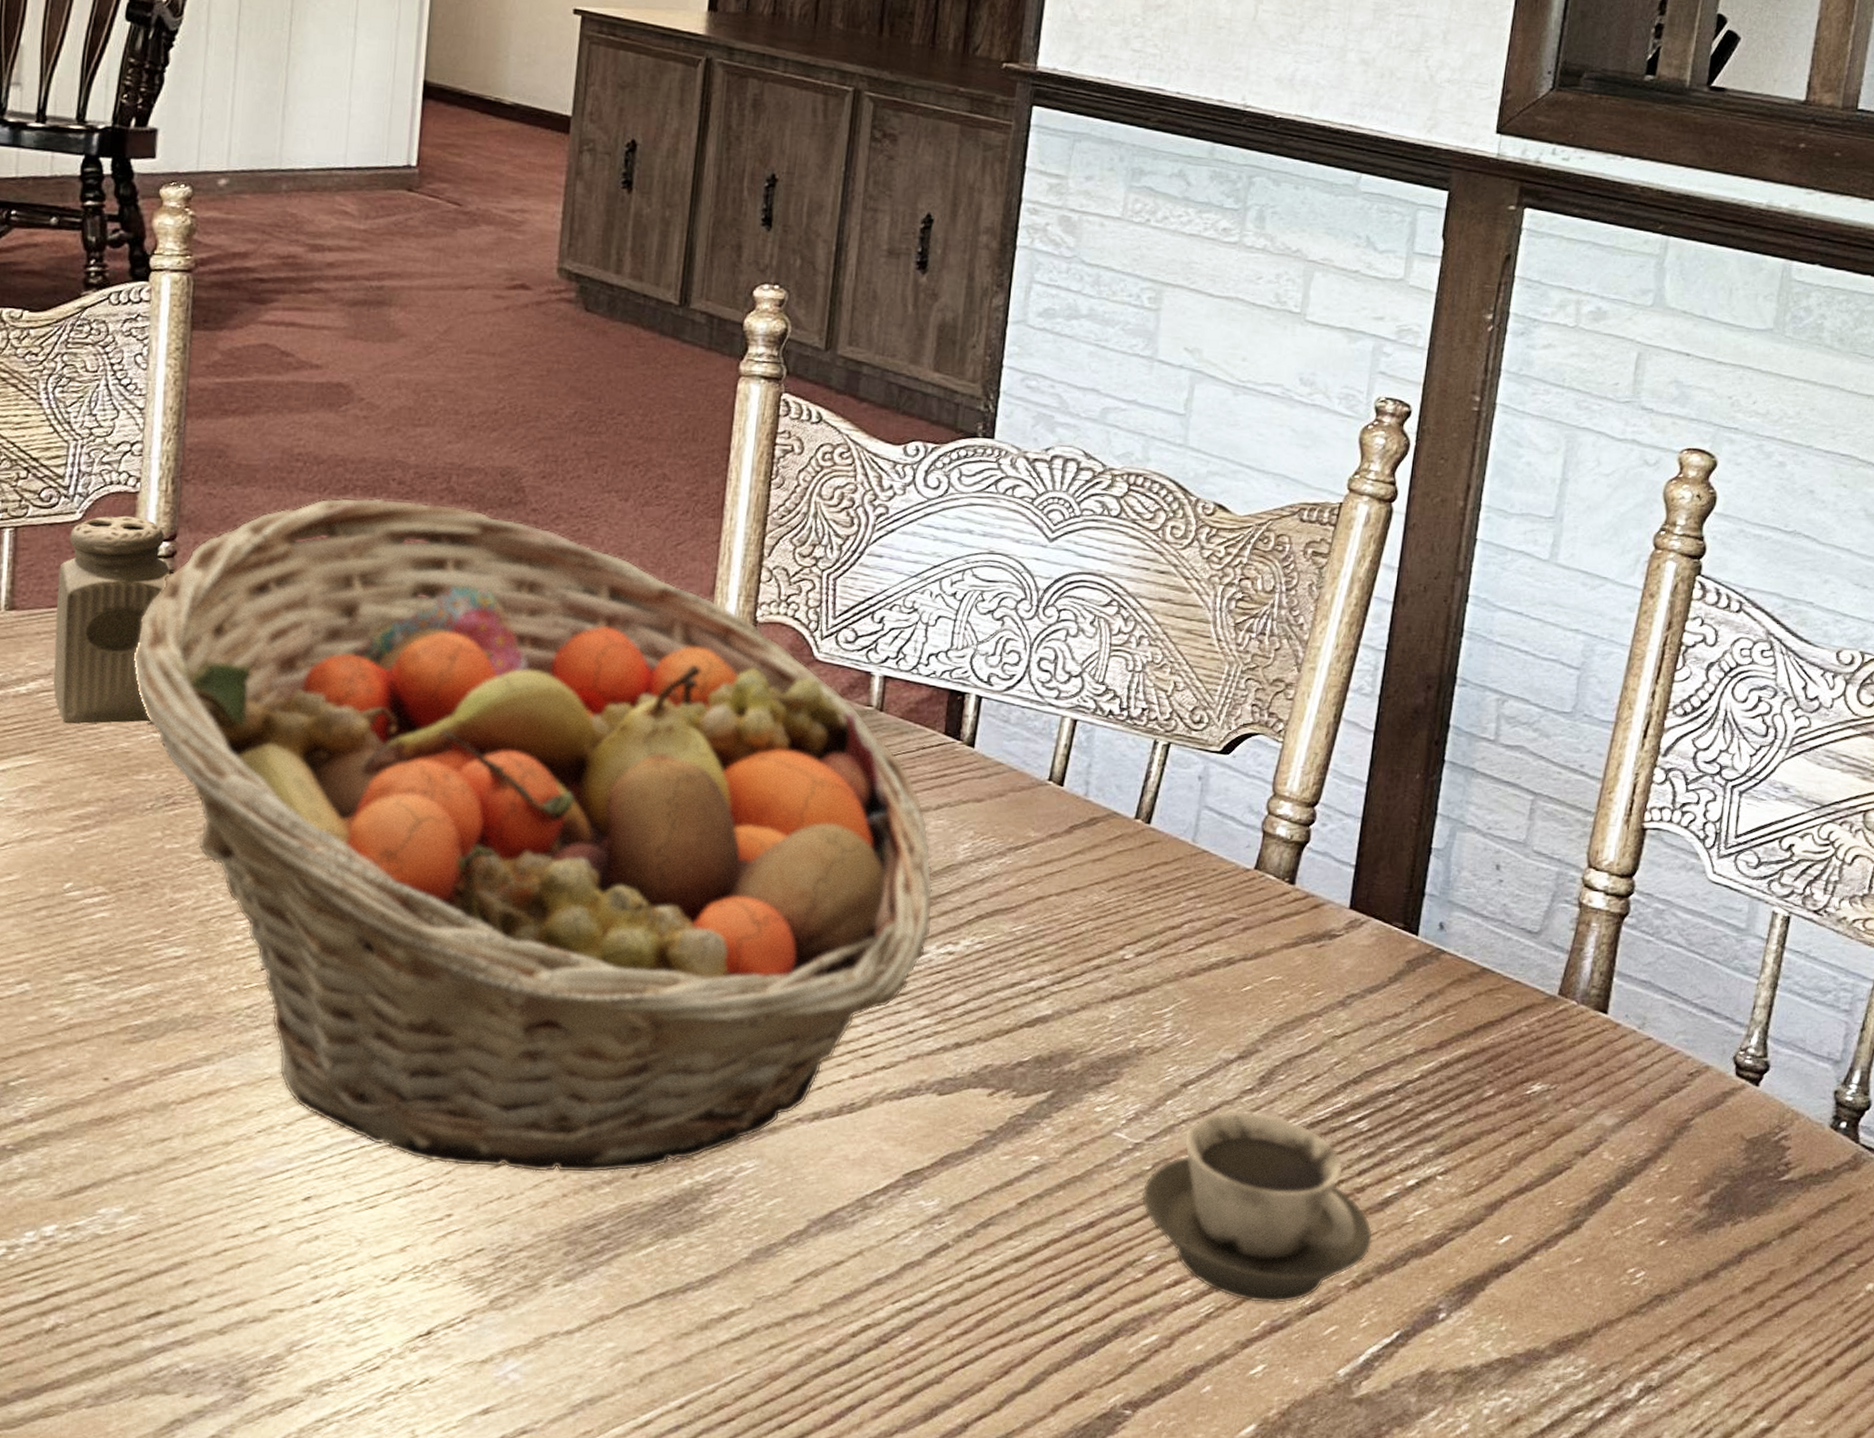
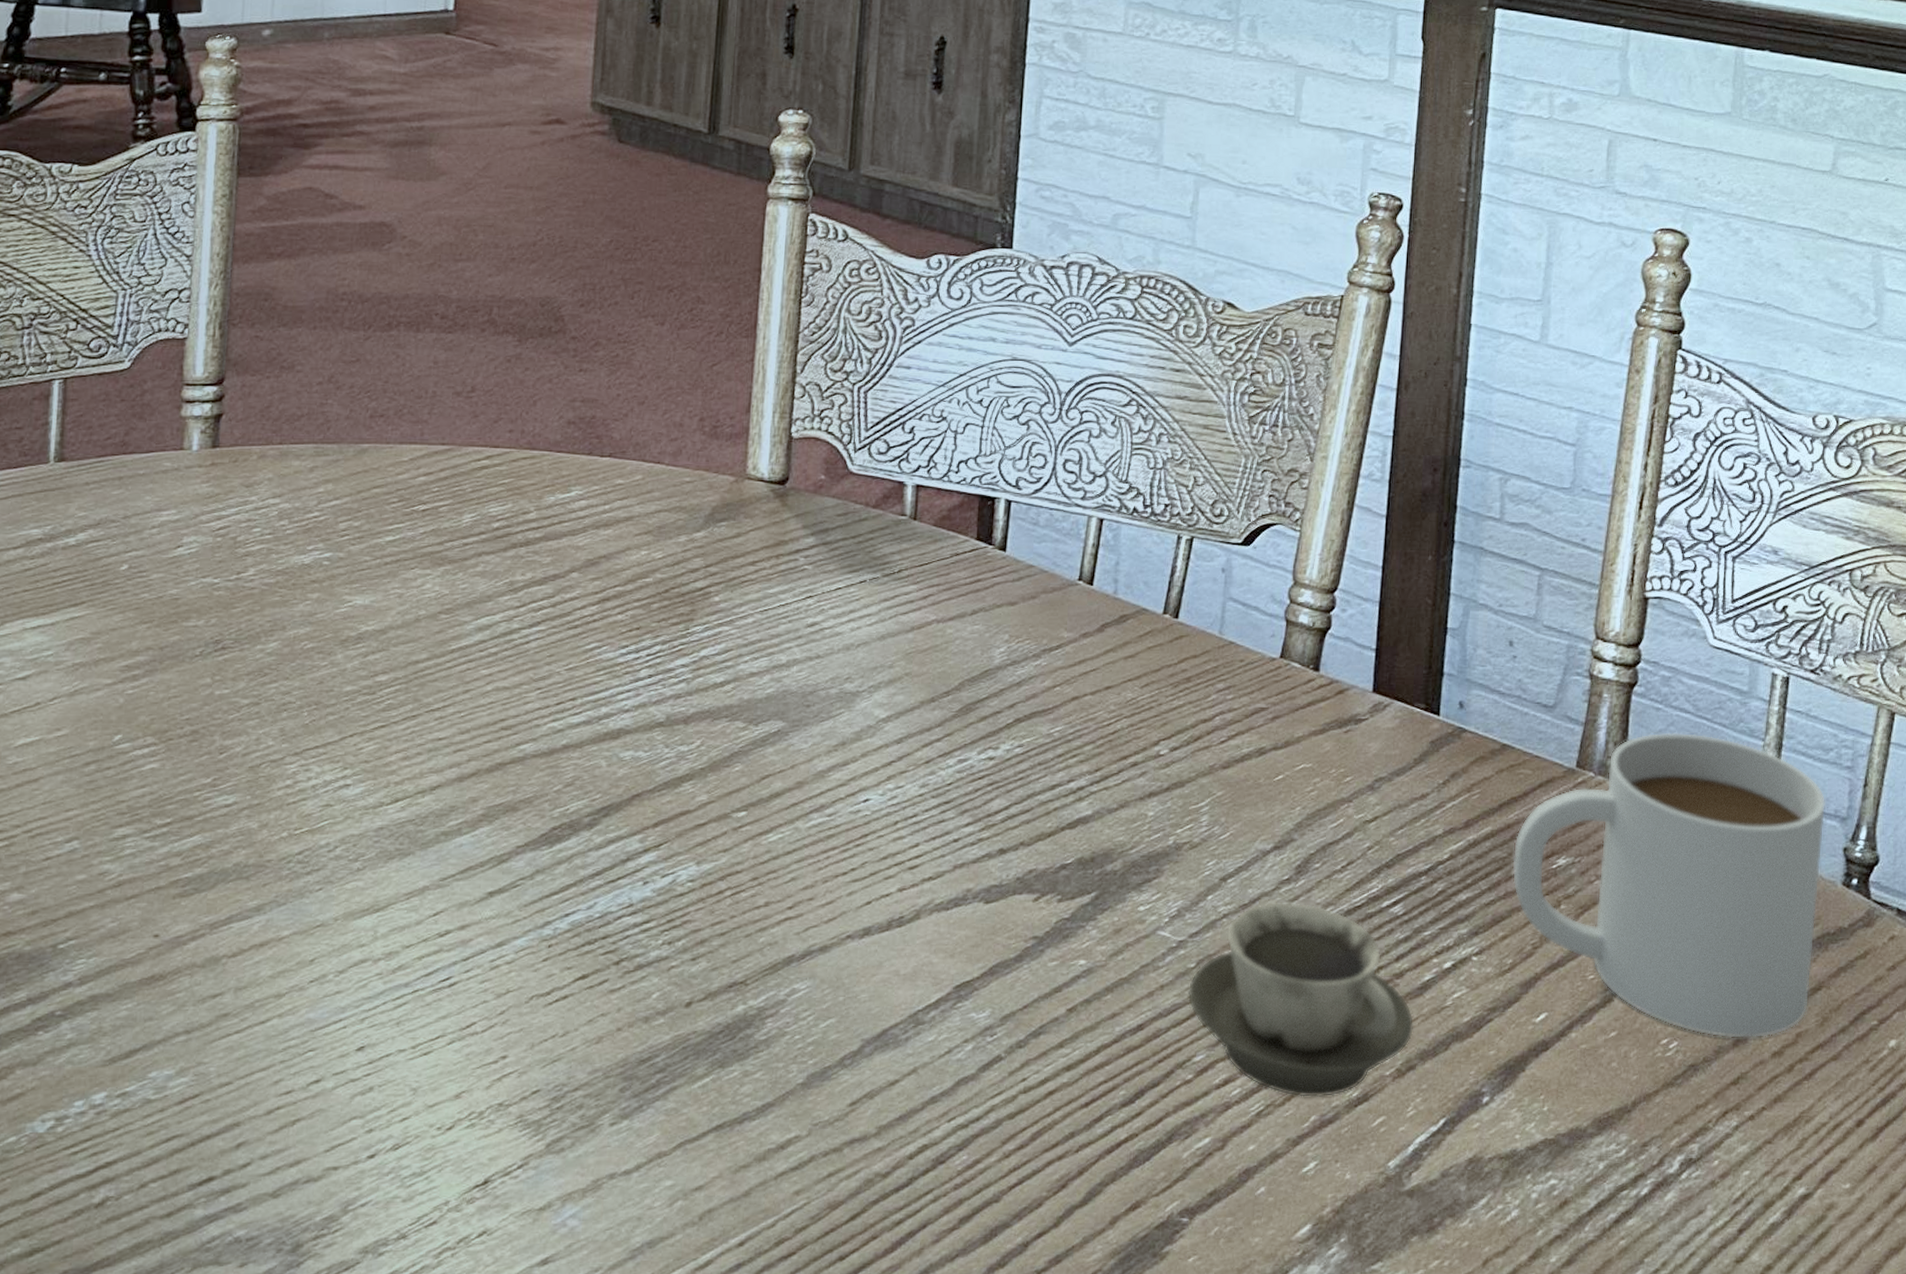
salt shaker: present [53,515,171,724] -> none [103,362,219,574]
fruit basket: present [134,497,933,1173] -> none [183,333,972,1006]
mug: none [1483,964,1820,1274] -> present [1512,732,1826,1039]

